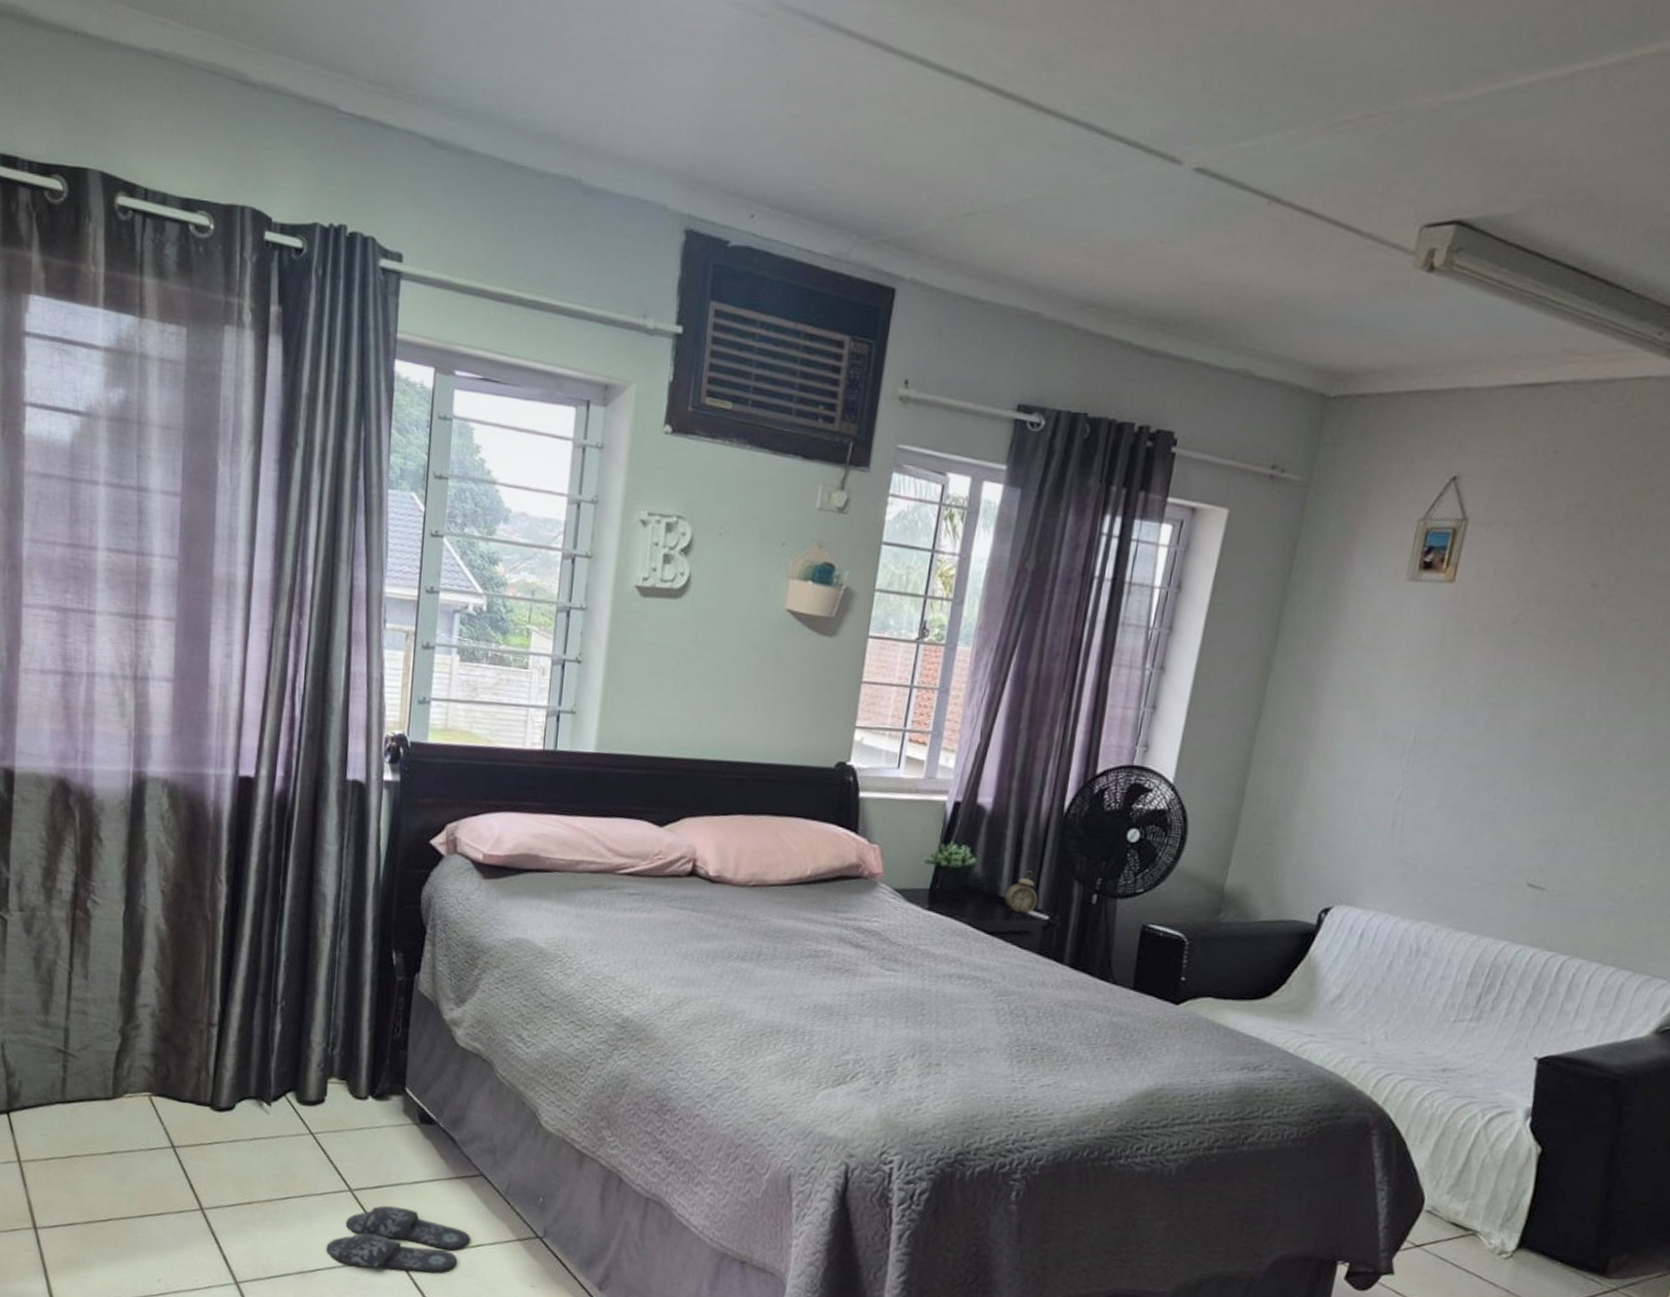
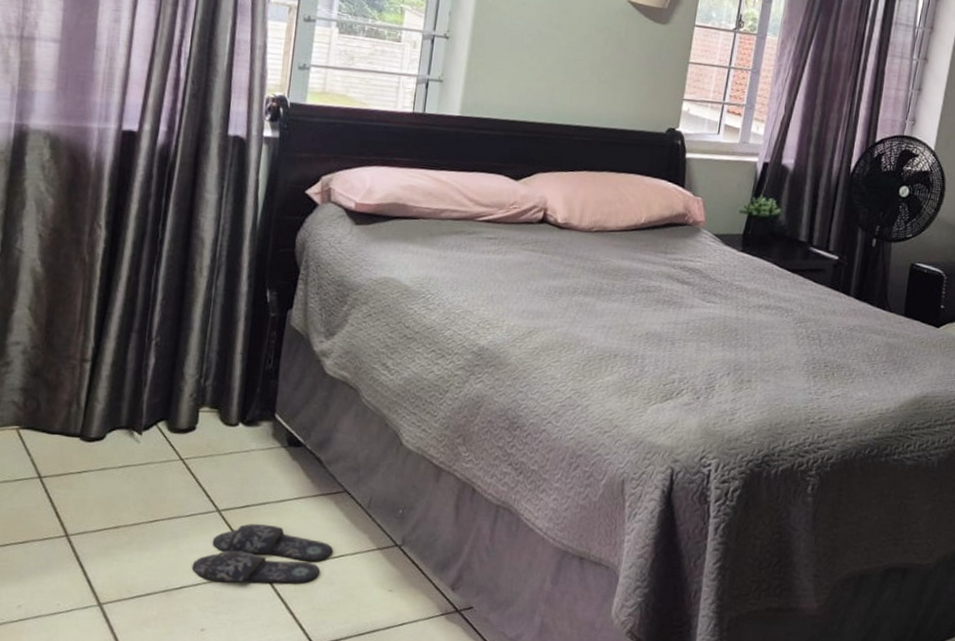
alarm clock: present [1004,870,1038,919] -> none [803,219,830,259]

